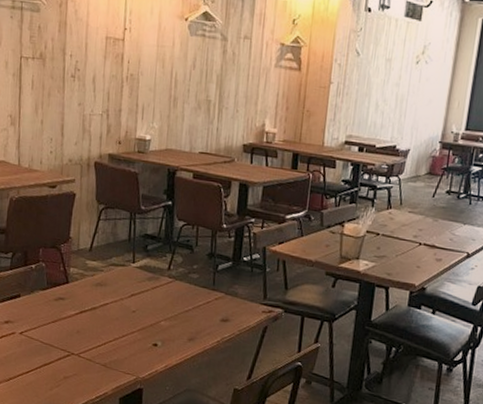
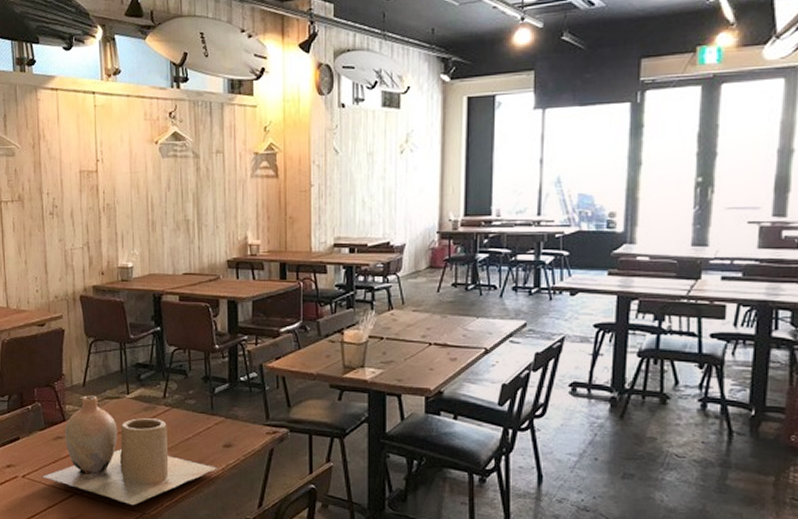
vase: none [40,260,214,370] -> present [42,395,219,506]

